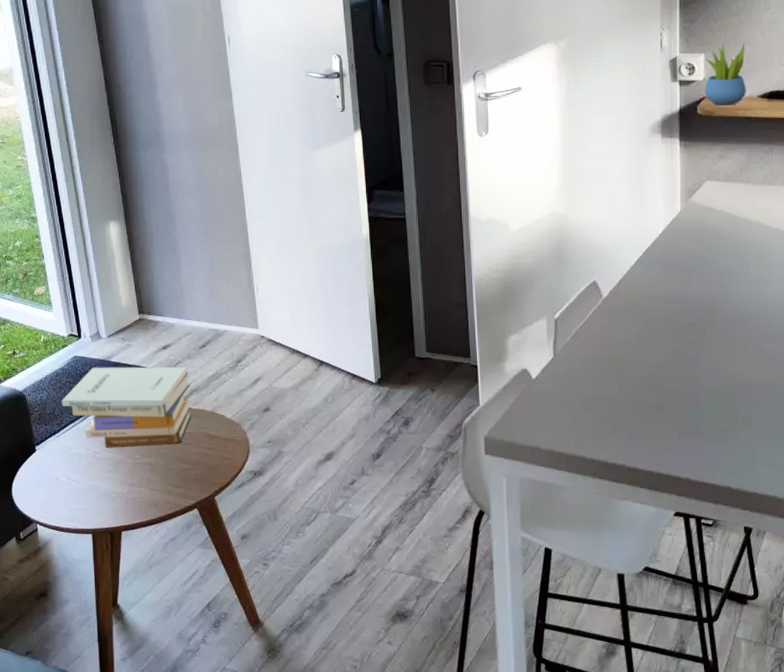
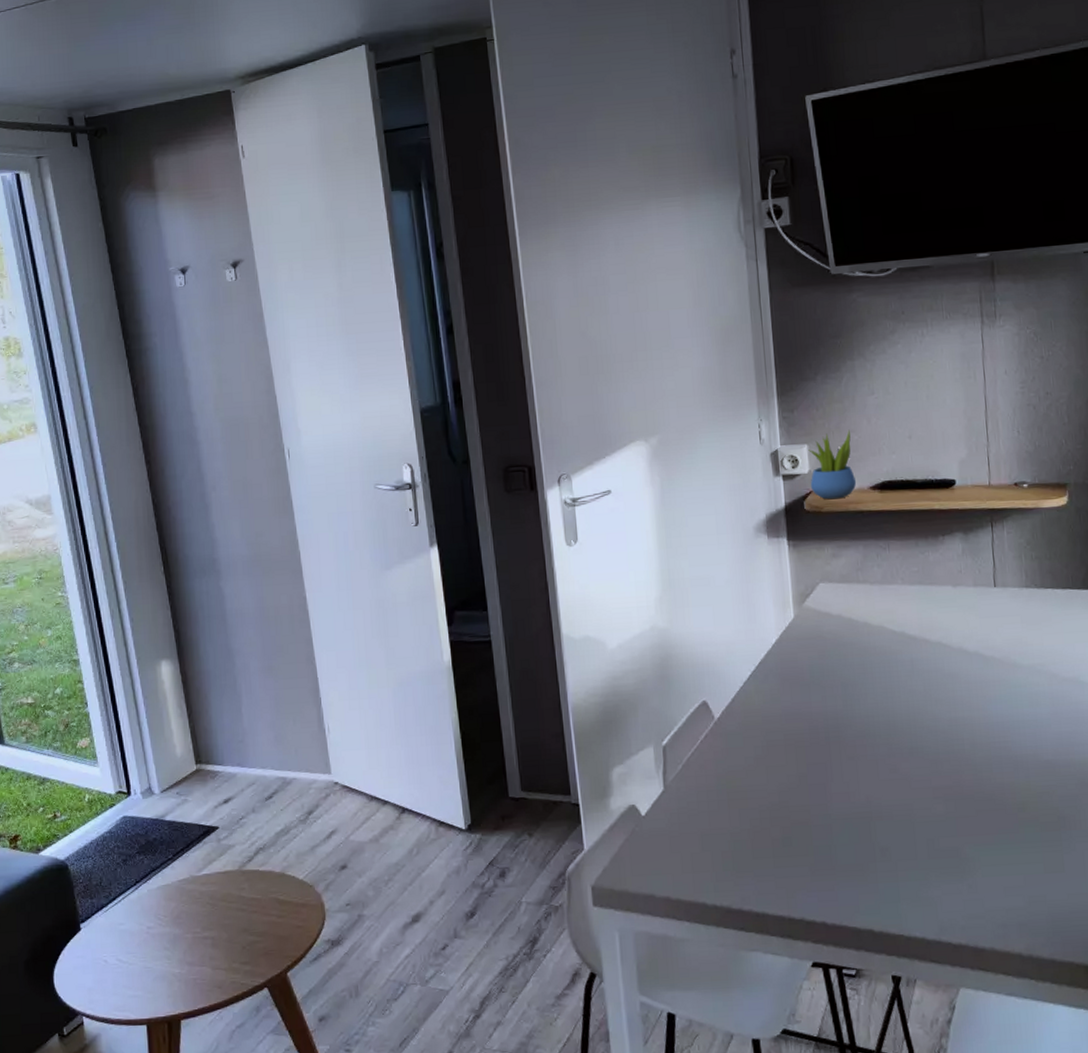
books: present [61,366,192,448] -> none [109,822,259,922]

